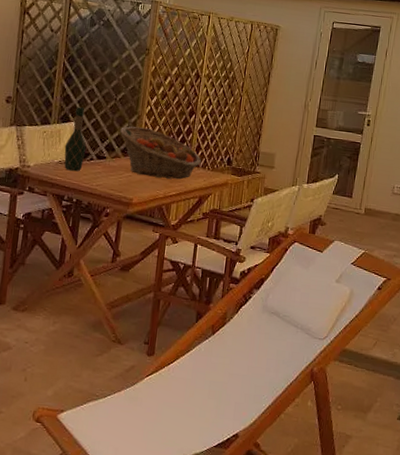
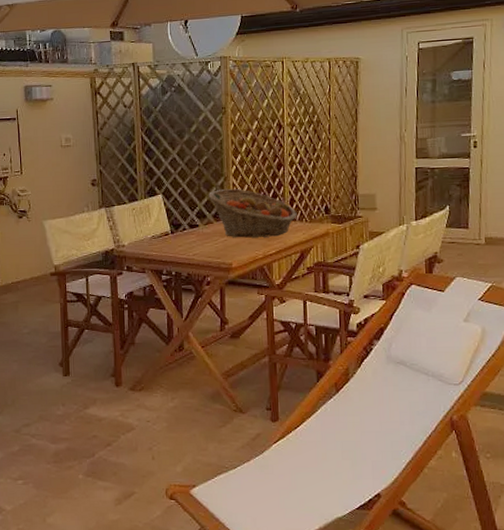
wine bottle: present [64,107,87,172] -> none [155,178,177,244]

